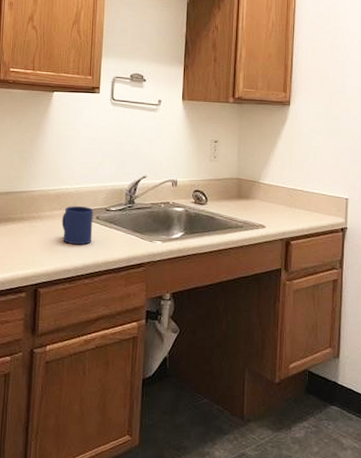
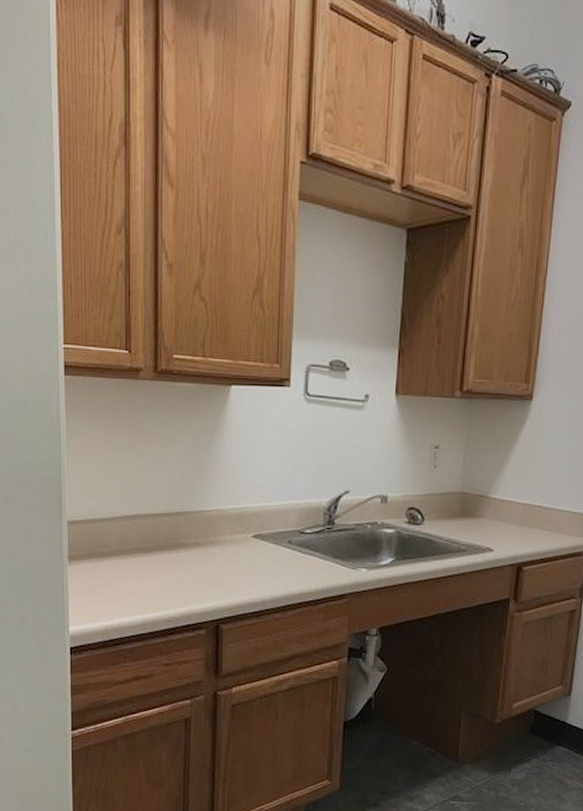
mug: present [61,206,94,245] -> none [245,528,285,575]

